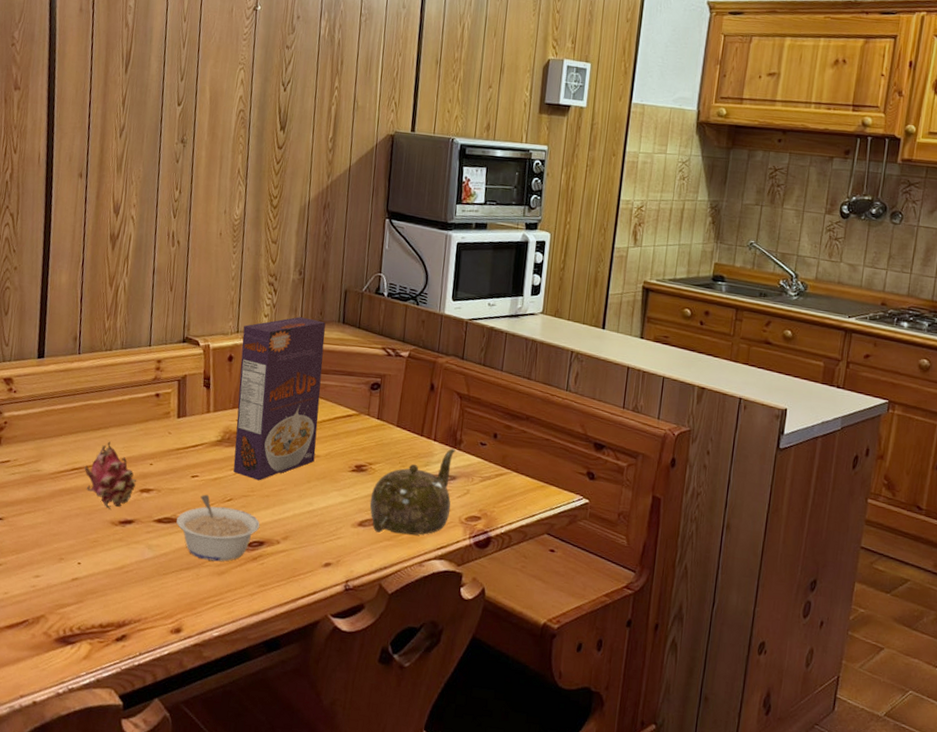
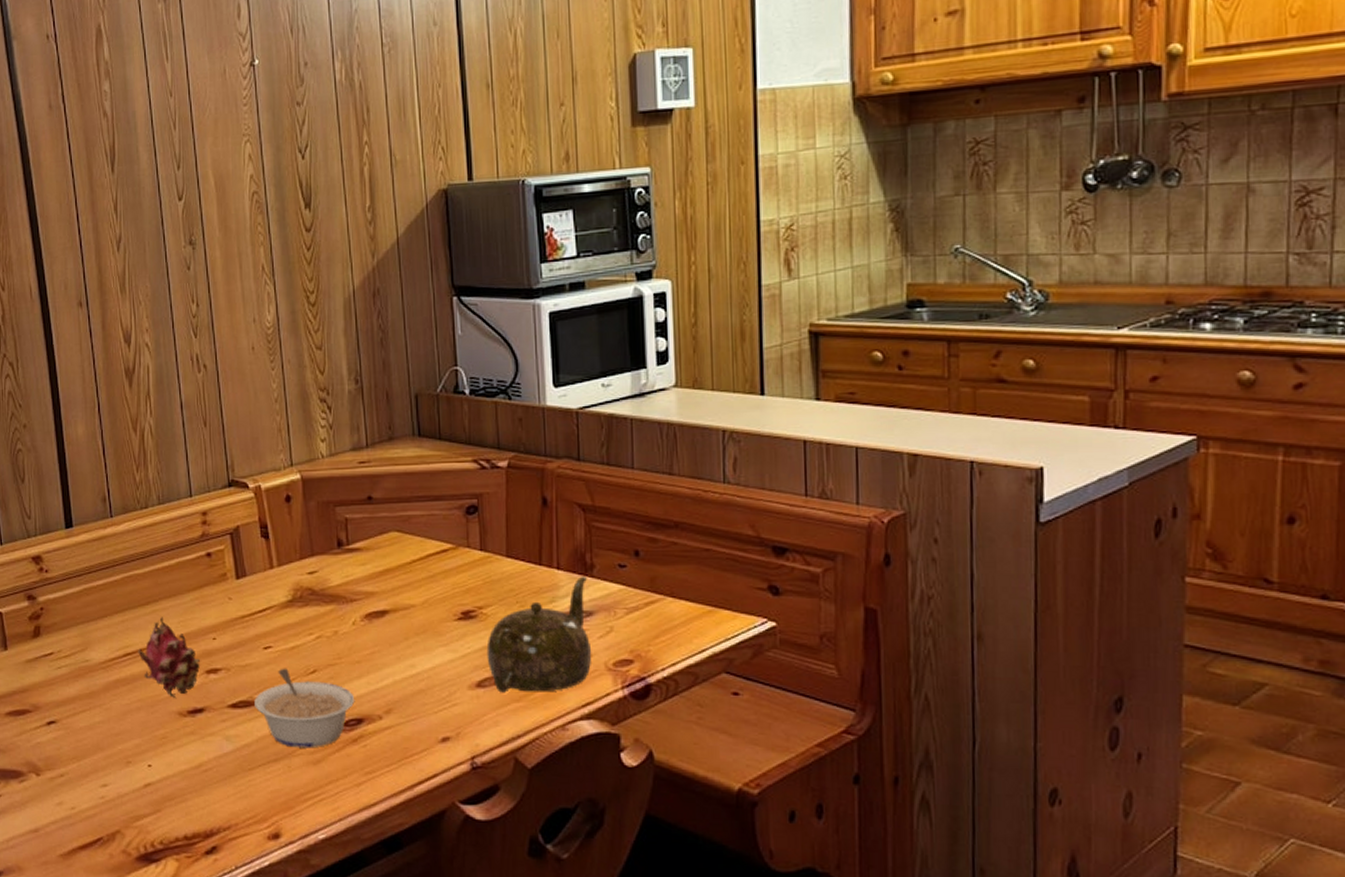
cereal box: present [233,317,326,481] -> none [298,436,410,645]

